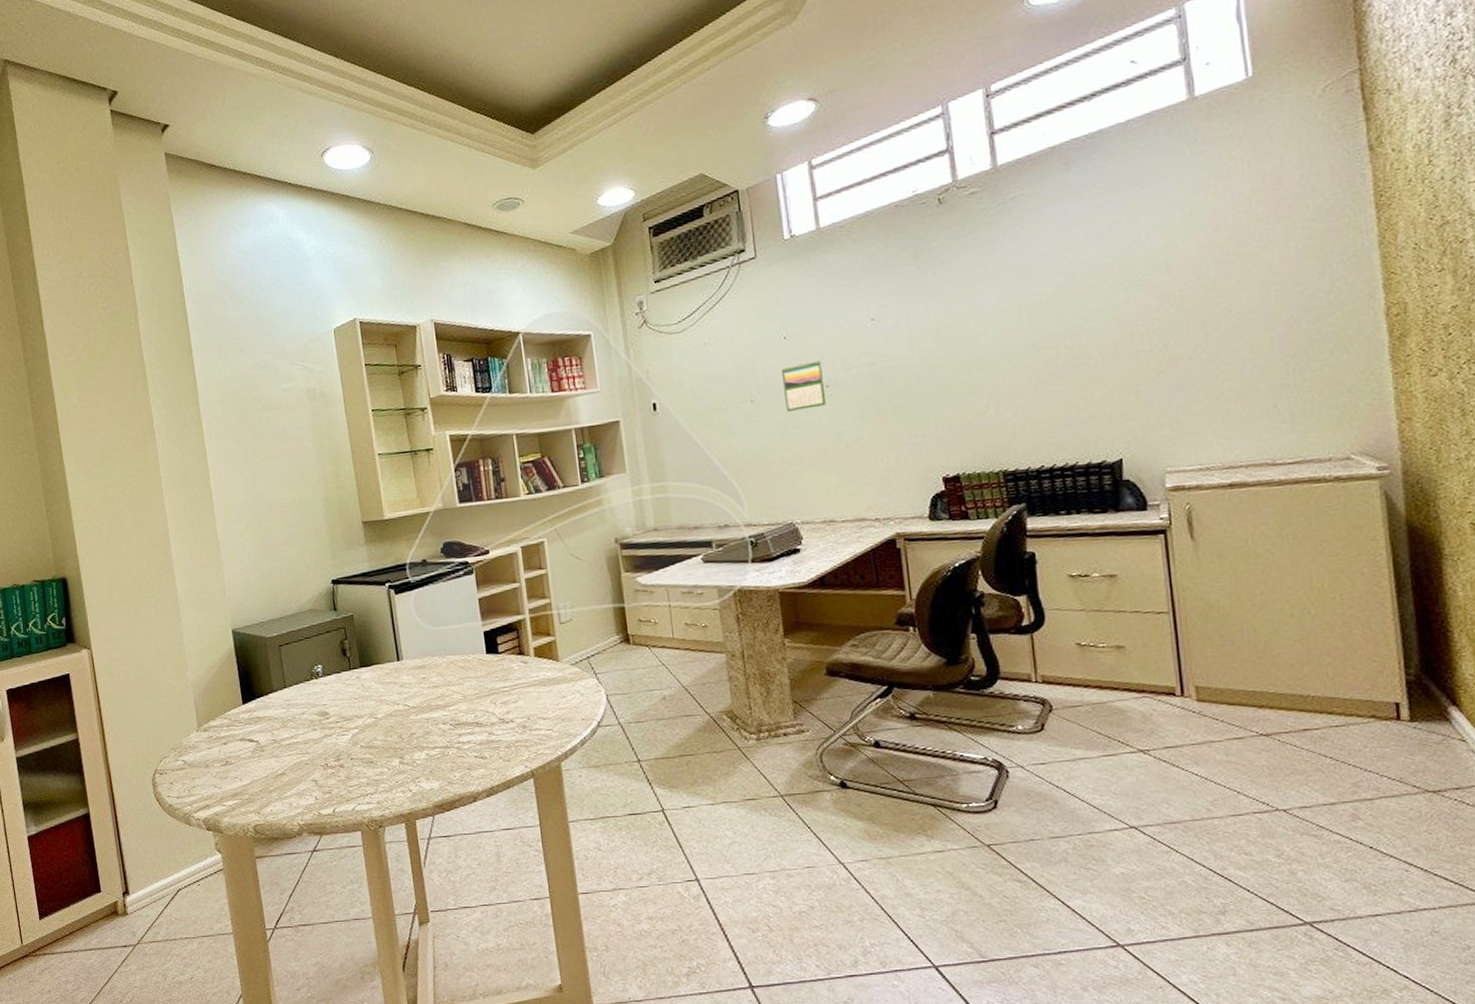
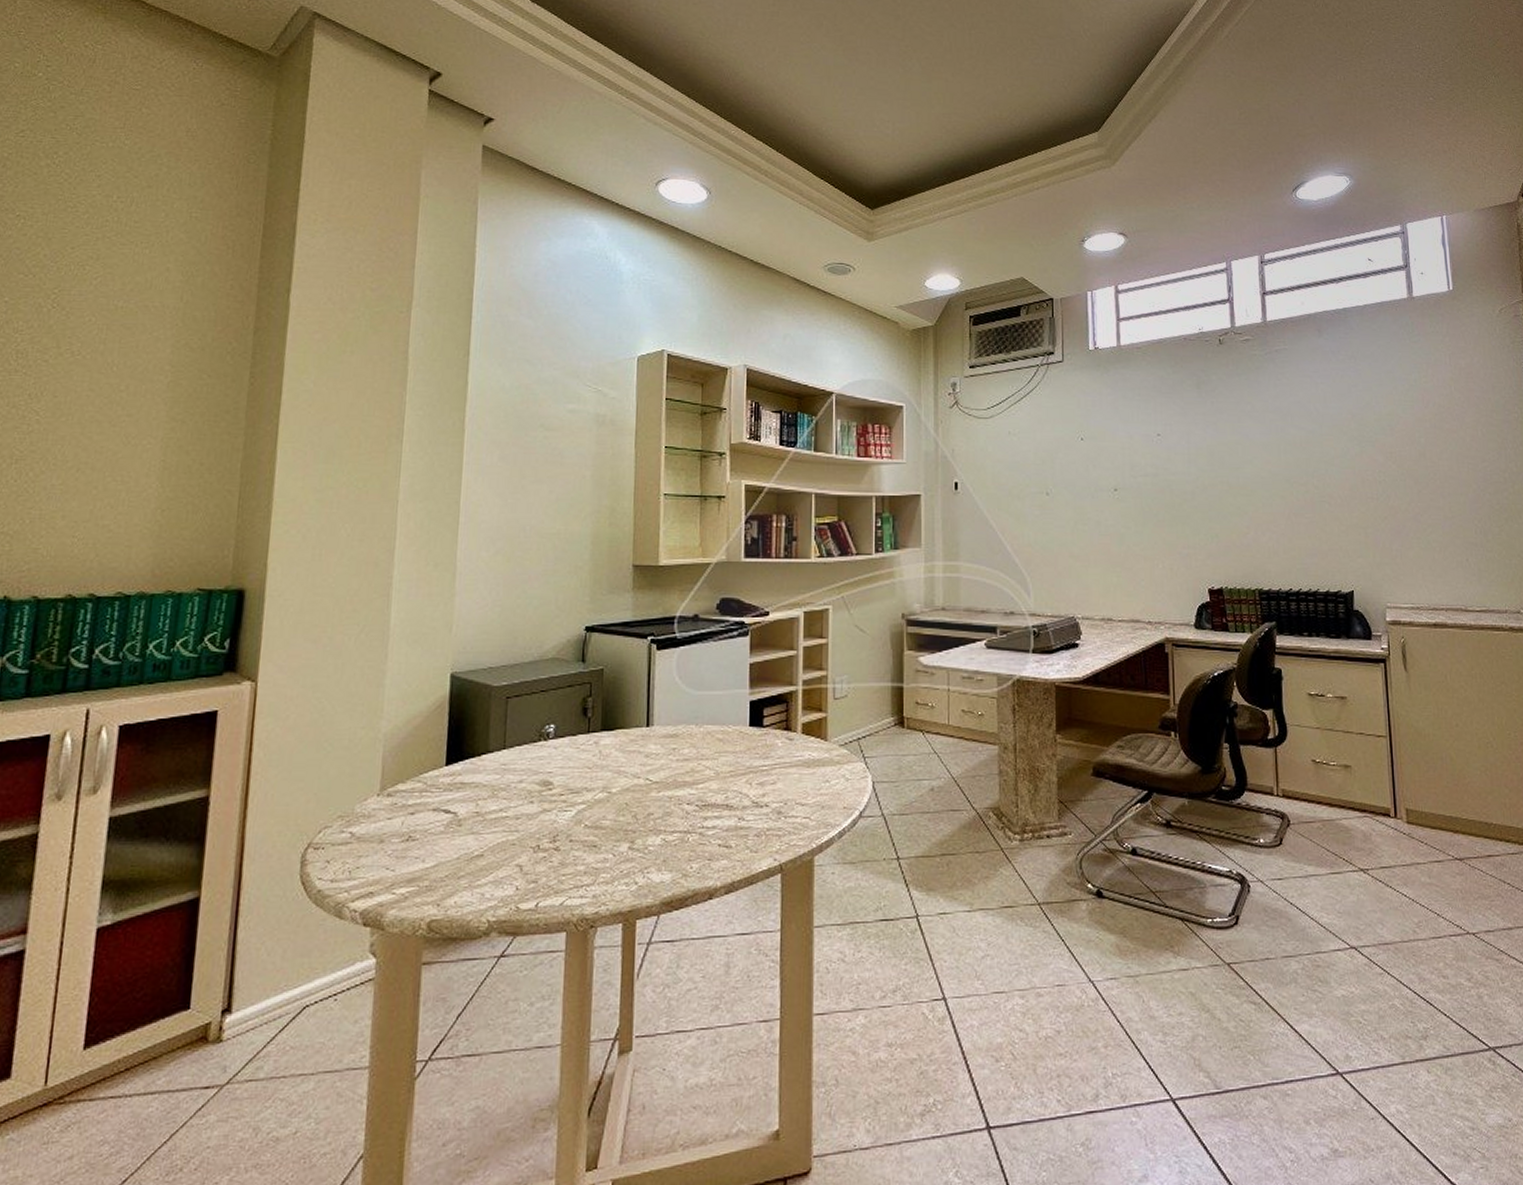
calendar: present [781,359,827,412] -> none [1076,463,1114,509]

